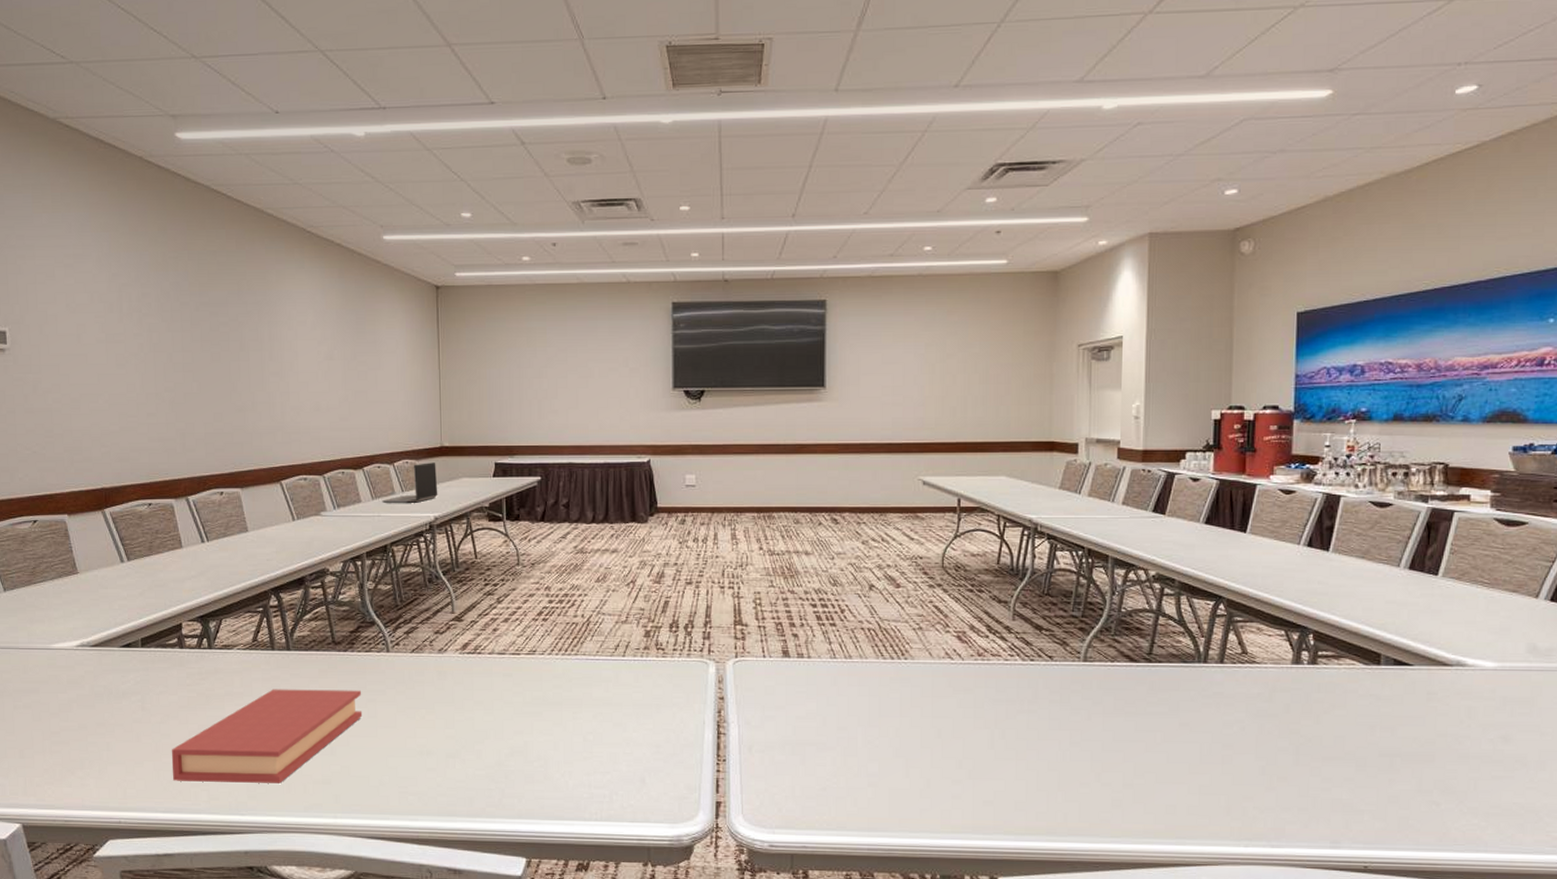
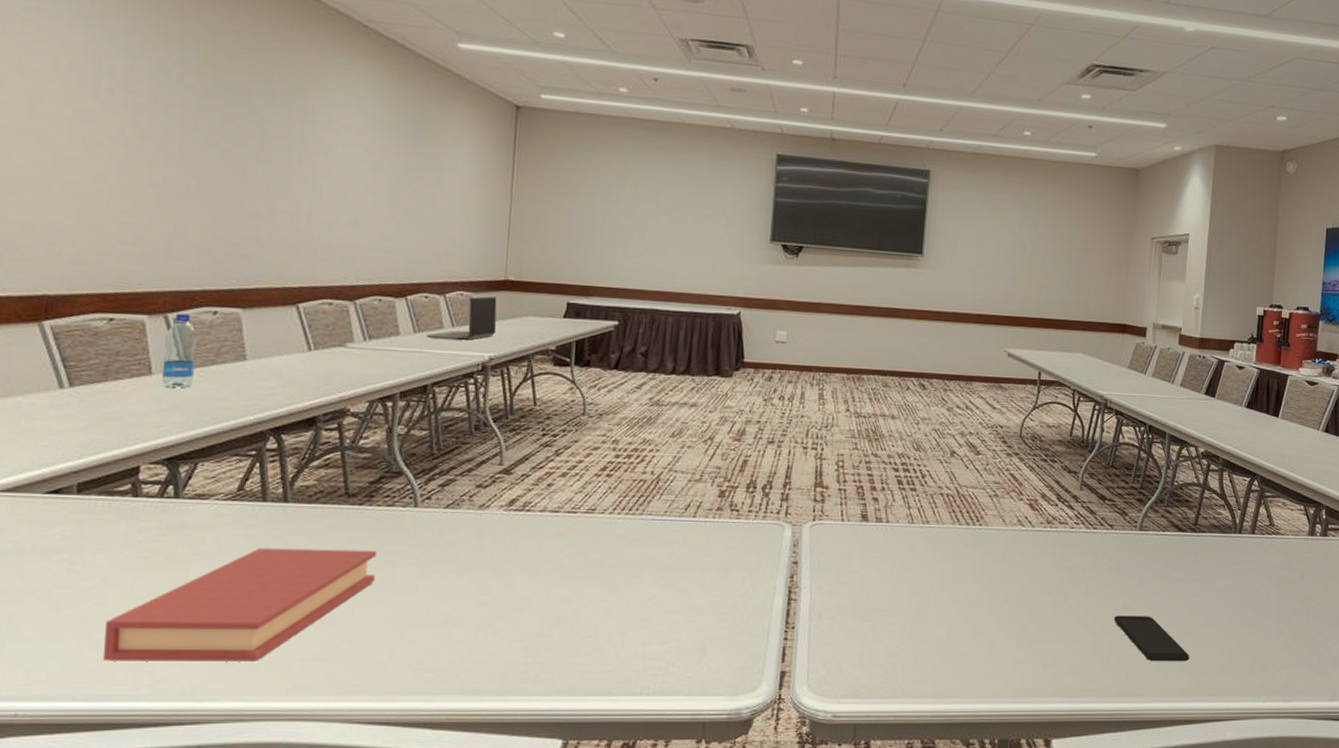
bottle: none [188,496,212,558] -> present [161,313,198,389]
mobile phone: none [1060,751,1152,802] -> present [1114,615,1190,662]

